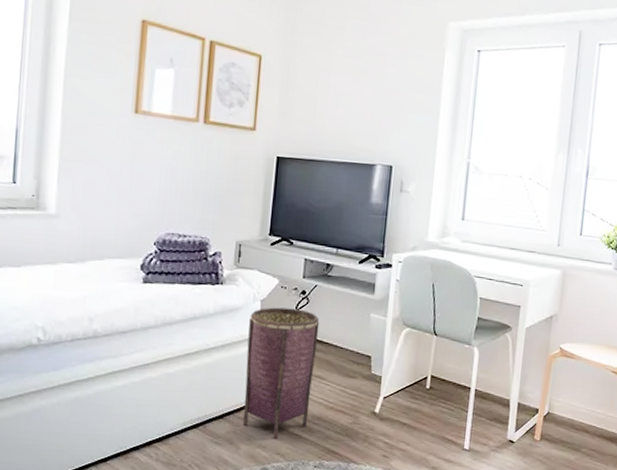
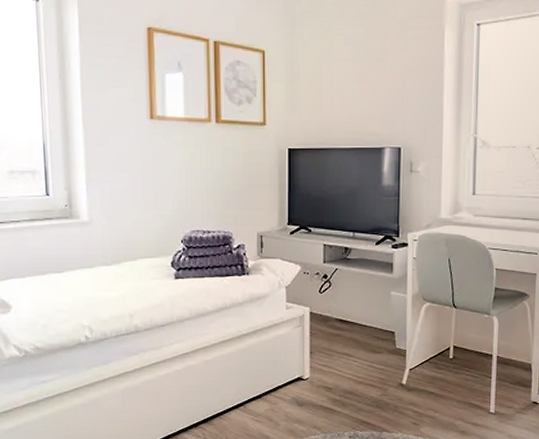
woven basket: present [242,307,320,439] -> none [277,292,343,414]

